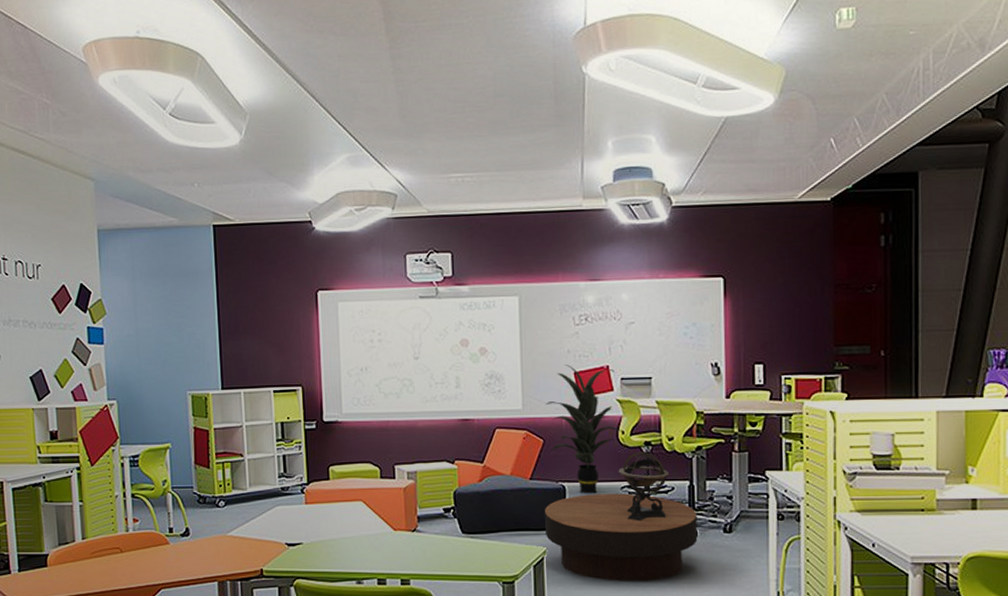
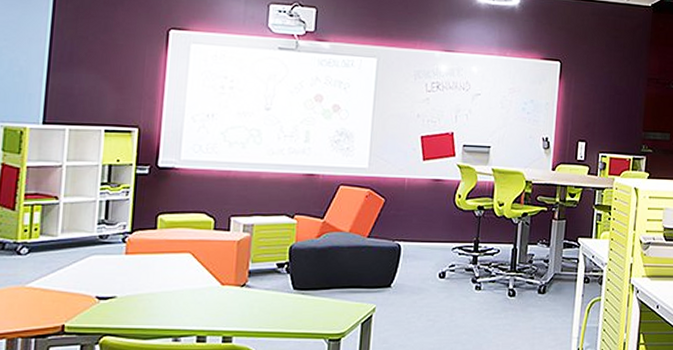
indoor plant: present [545,364,621,494] -> none [390,128,458,254]
coffee table: present [545,493,698,581] -> none [377,254,517,339]
armillary sphere: present [618,451,670,522] -> none [451,215,497,281]

